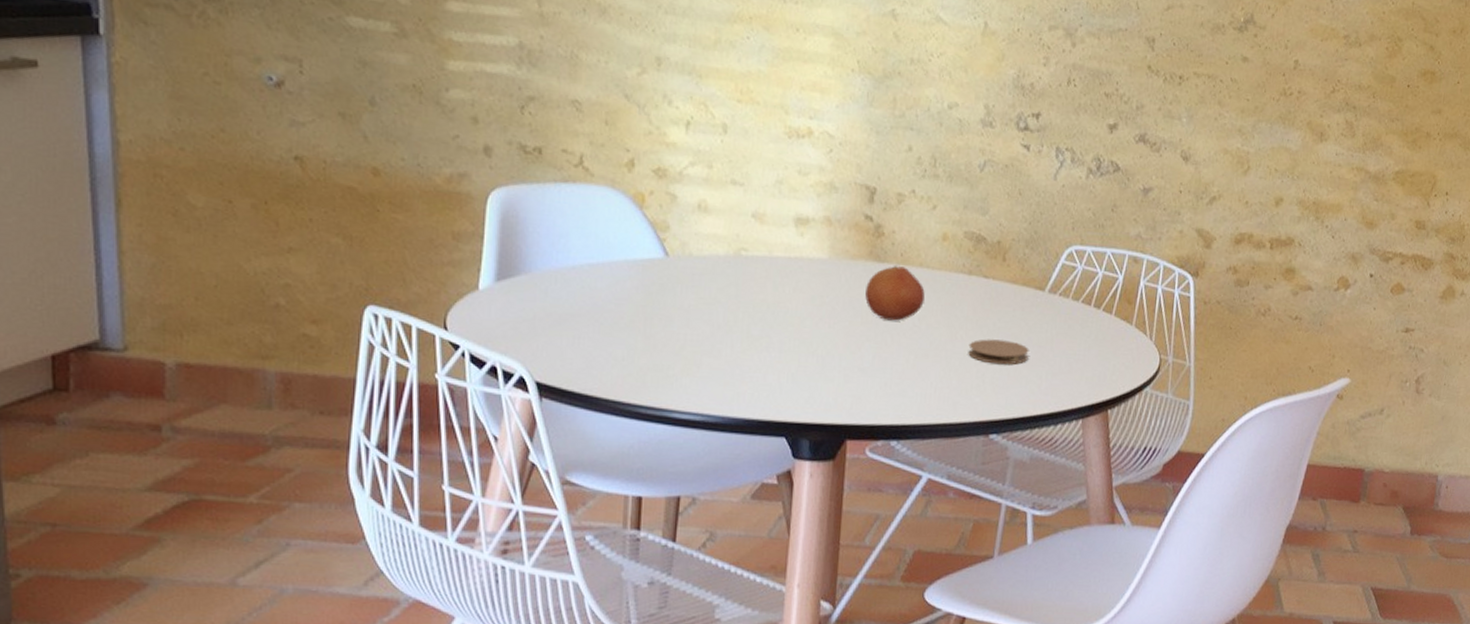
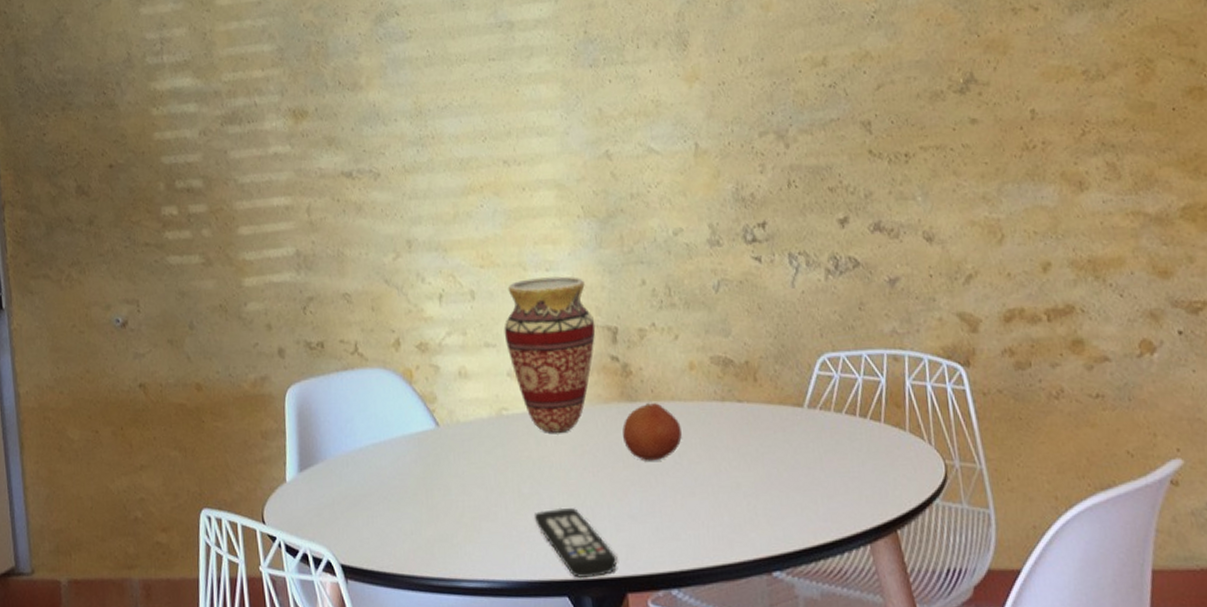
vase: none [754,123,854,281] -> present [504,276,596,433]
remote control: none [760,353,842,422] -> present [533,507,618,579]
coaster: present [968,339,1029,365] -> none [734,466,800,494]

